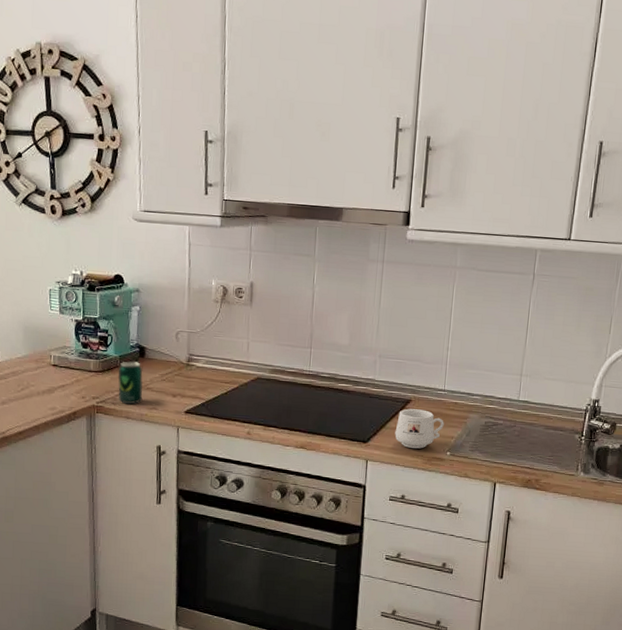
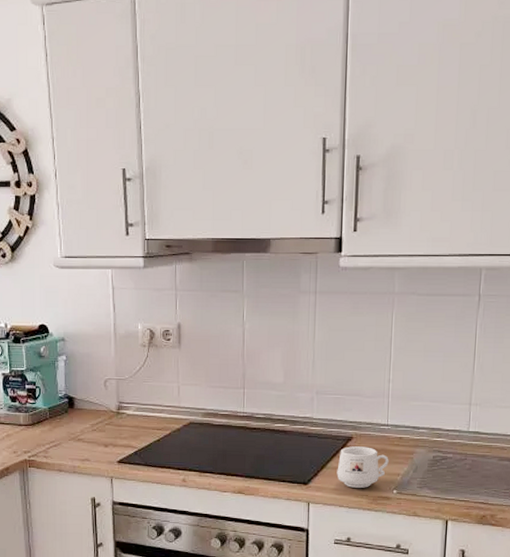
beverage can: present [118,361,143,404] -> none [48,413,74,457]

